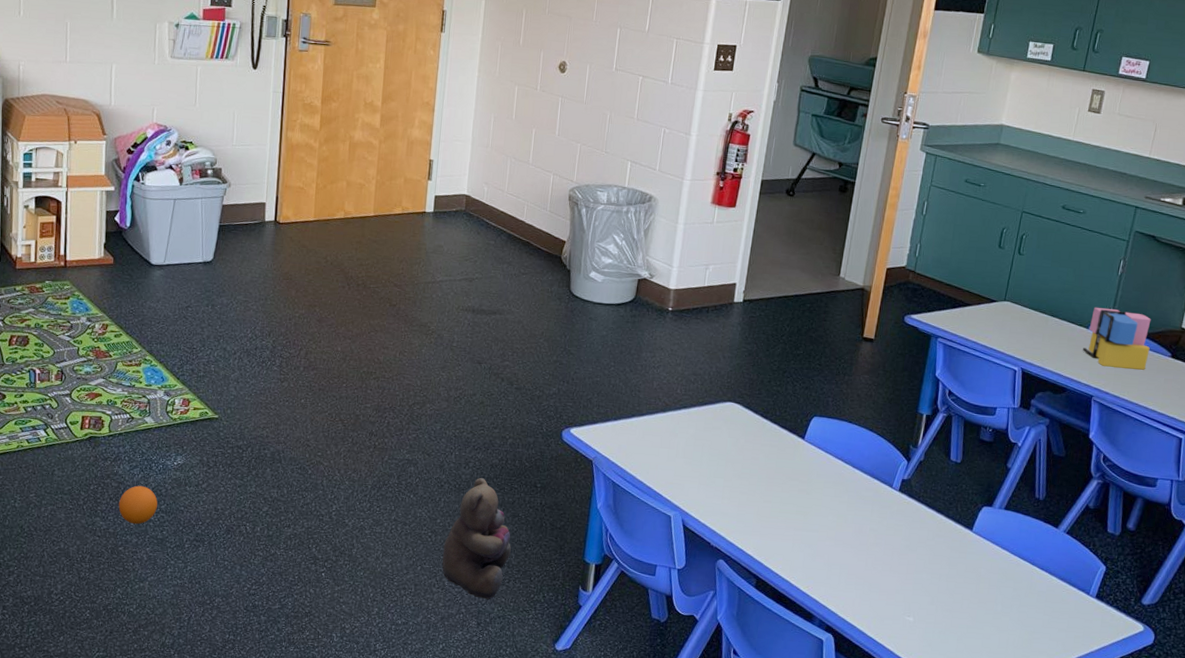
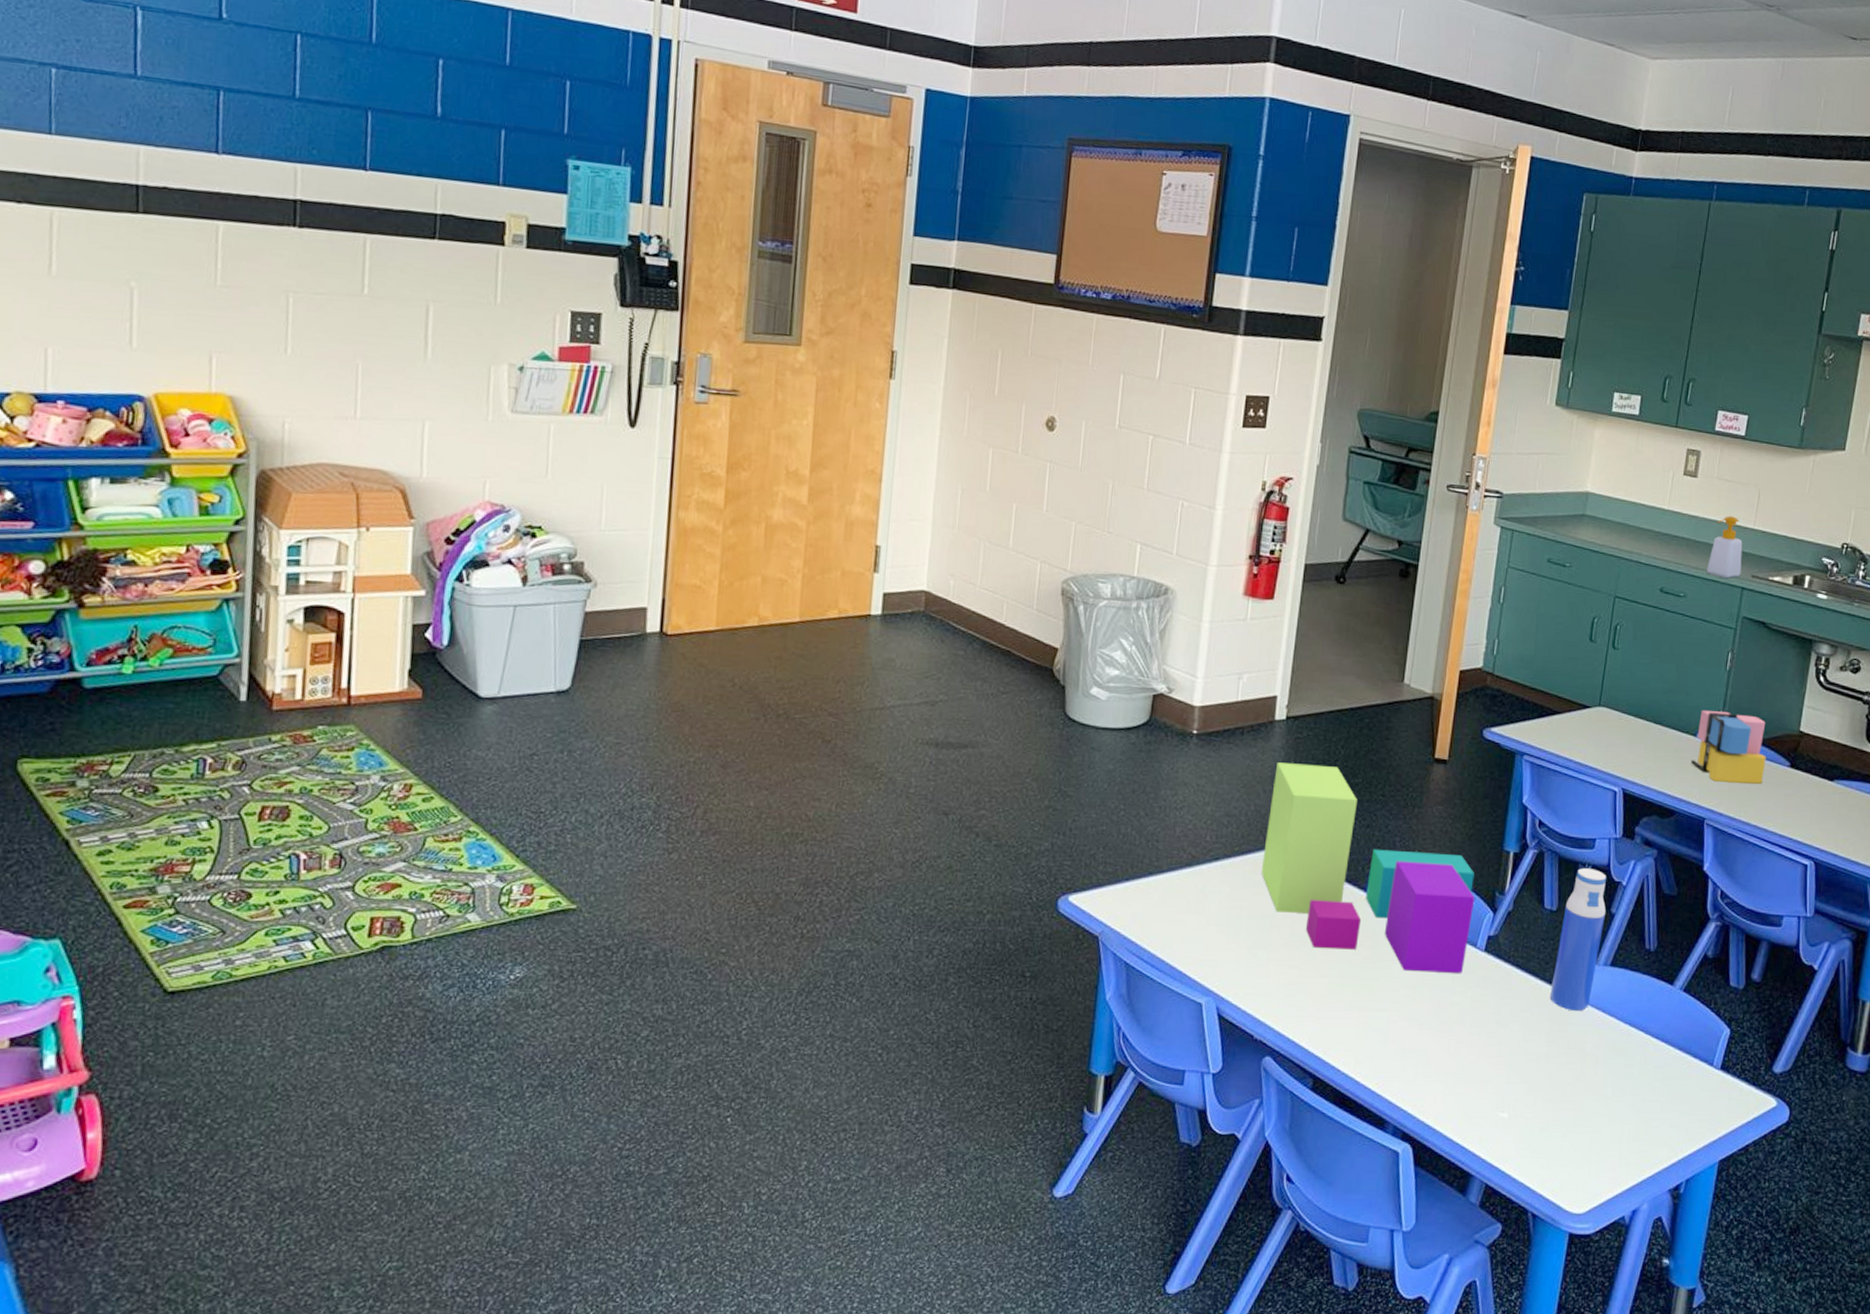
ball: present [118,485,158,525] -> none [424,1013,484,1069]
teddy bear: present [442,477,511,600] -> none [896,968,992,1136]
toy blocks: none [719,335,893,507] -> present [1261,762,1475,973]
water bottle: none [952,430,1005,543] -> present [1549,868,1607,1011]
soap bottle: none [1104,146,1139,199] -> present [1706,516,1743,579]

